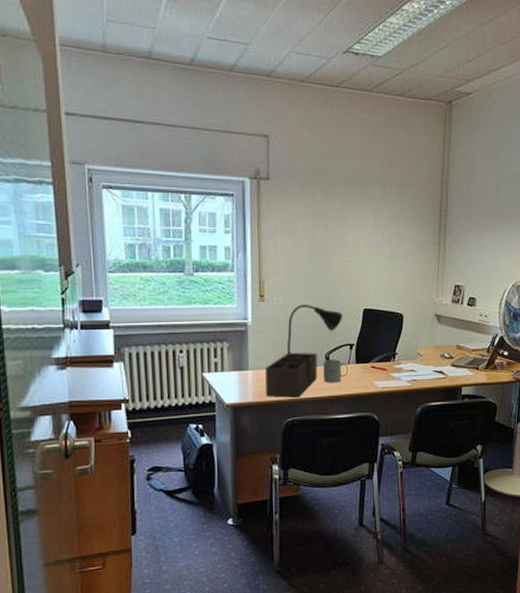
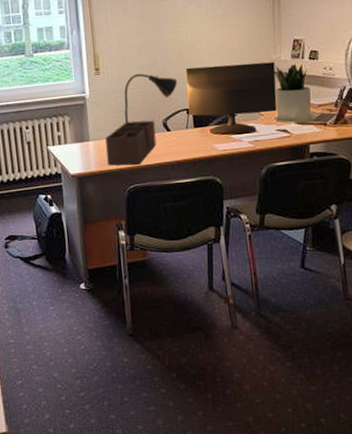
mug: present [322,359,349,383] -> none [161,125,187,149]
computer monitor: none [351,302,437,374] -> present [185,61,277,136]
planter: none [432,308,469,366] -> present [274,63,315,125]

